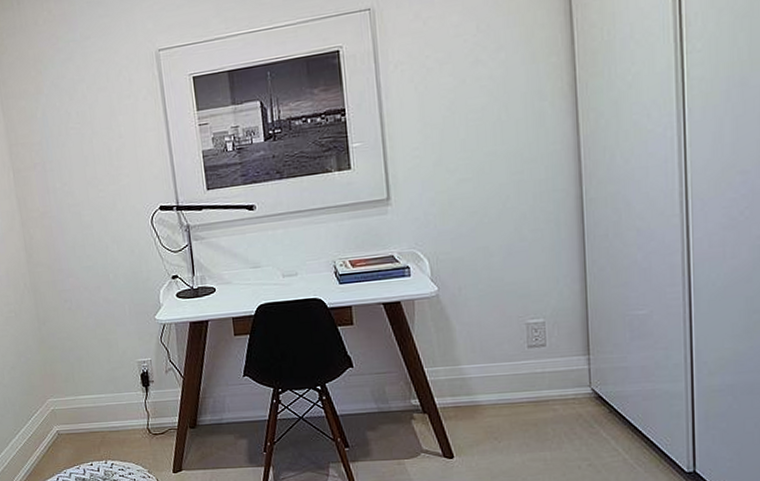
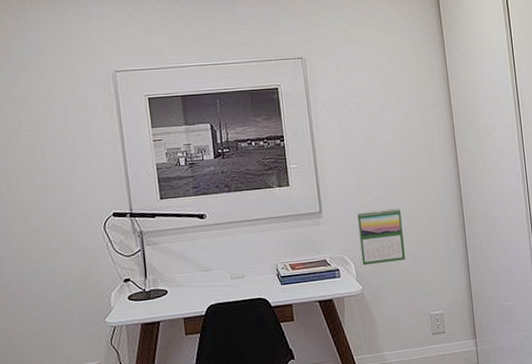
calendar: none [435,191,496,263] -> present [357,208,405,266]

